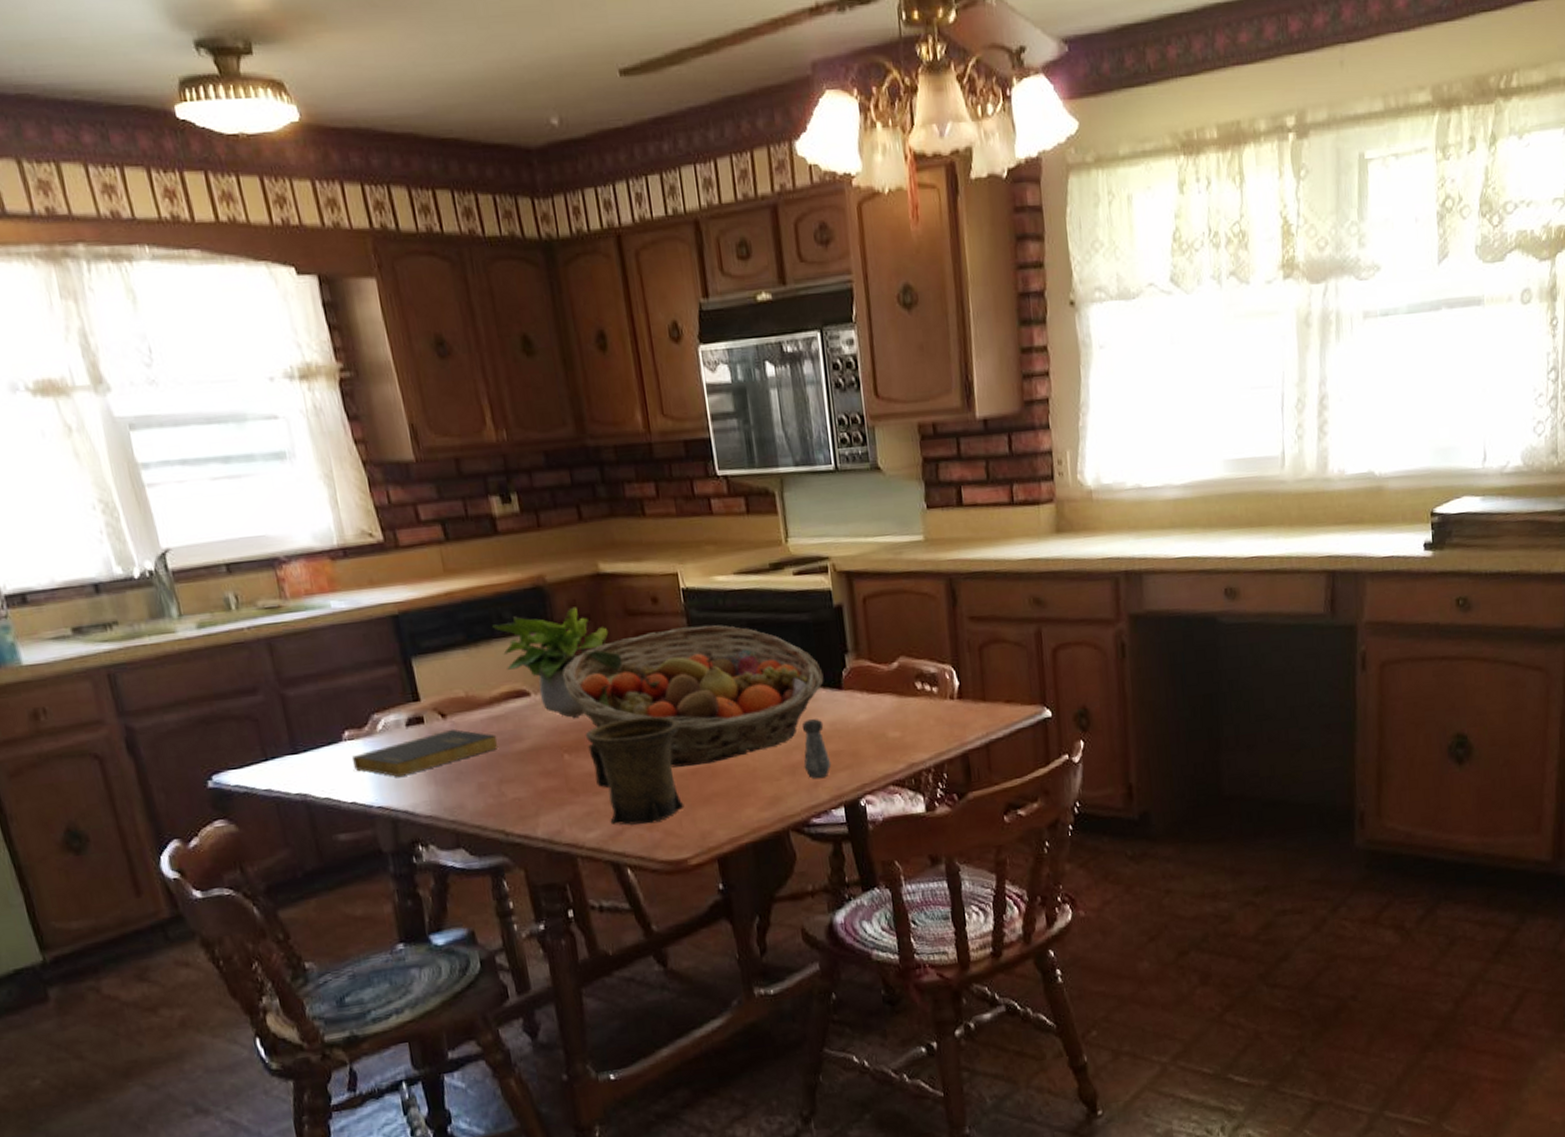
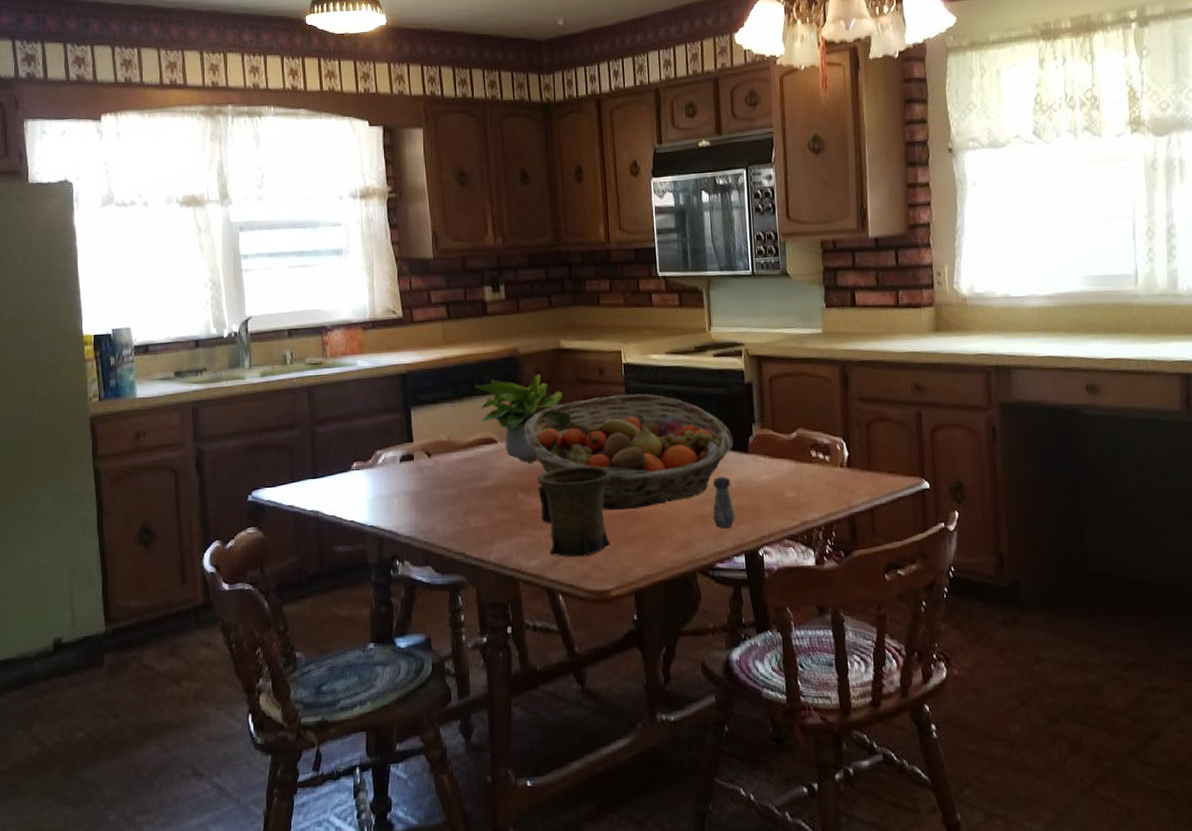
book: present [352,729,499,777] -> none [356,467,468,502]

